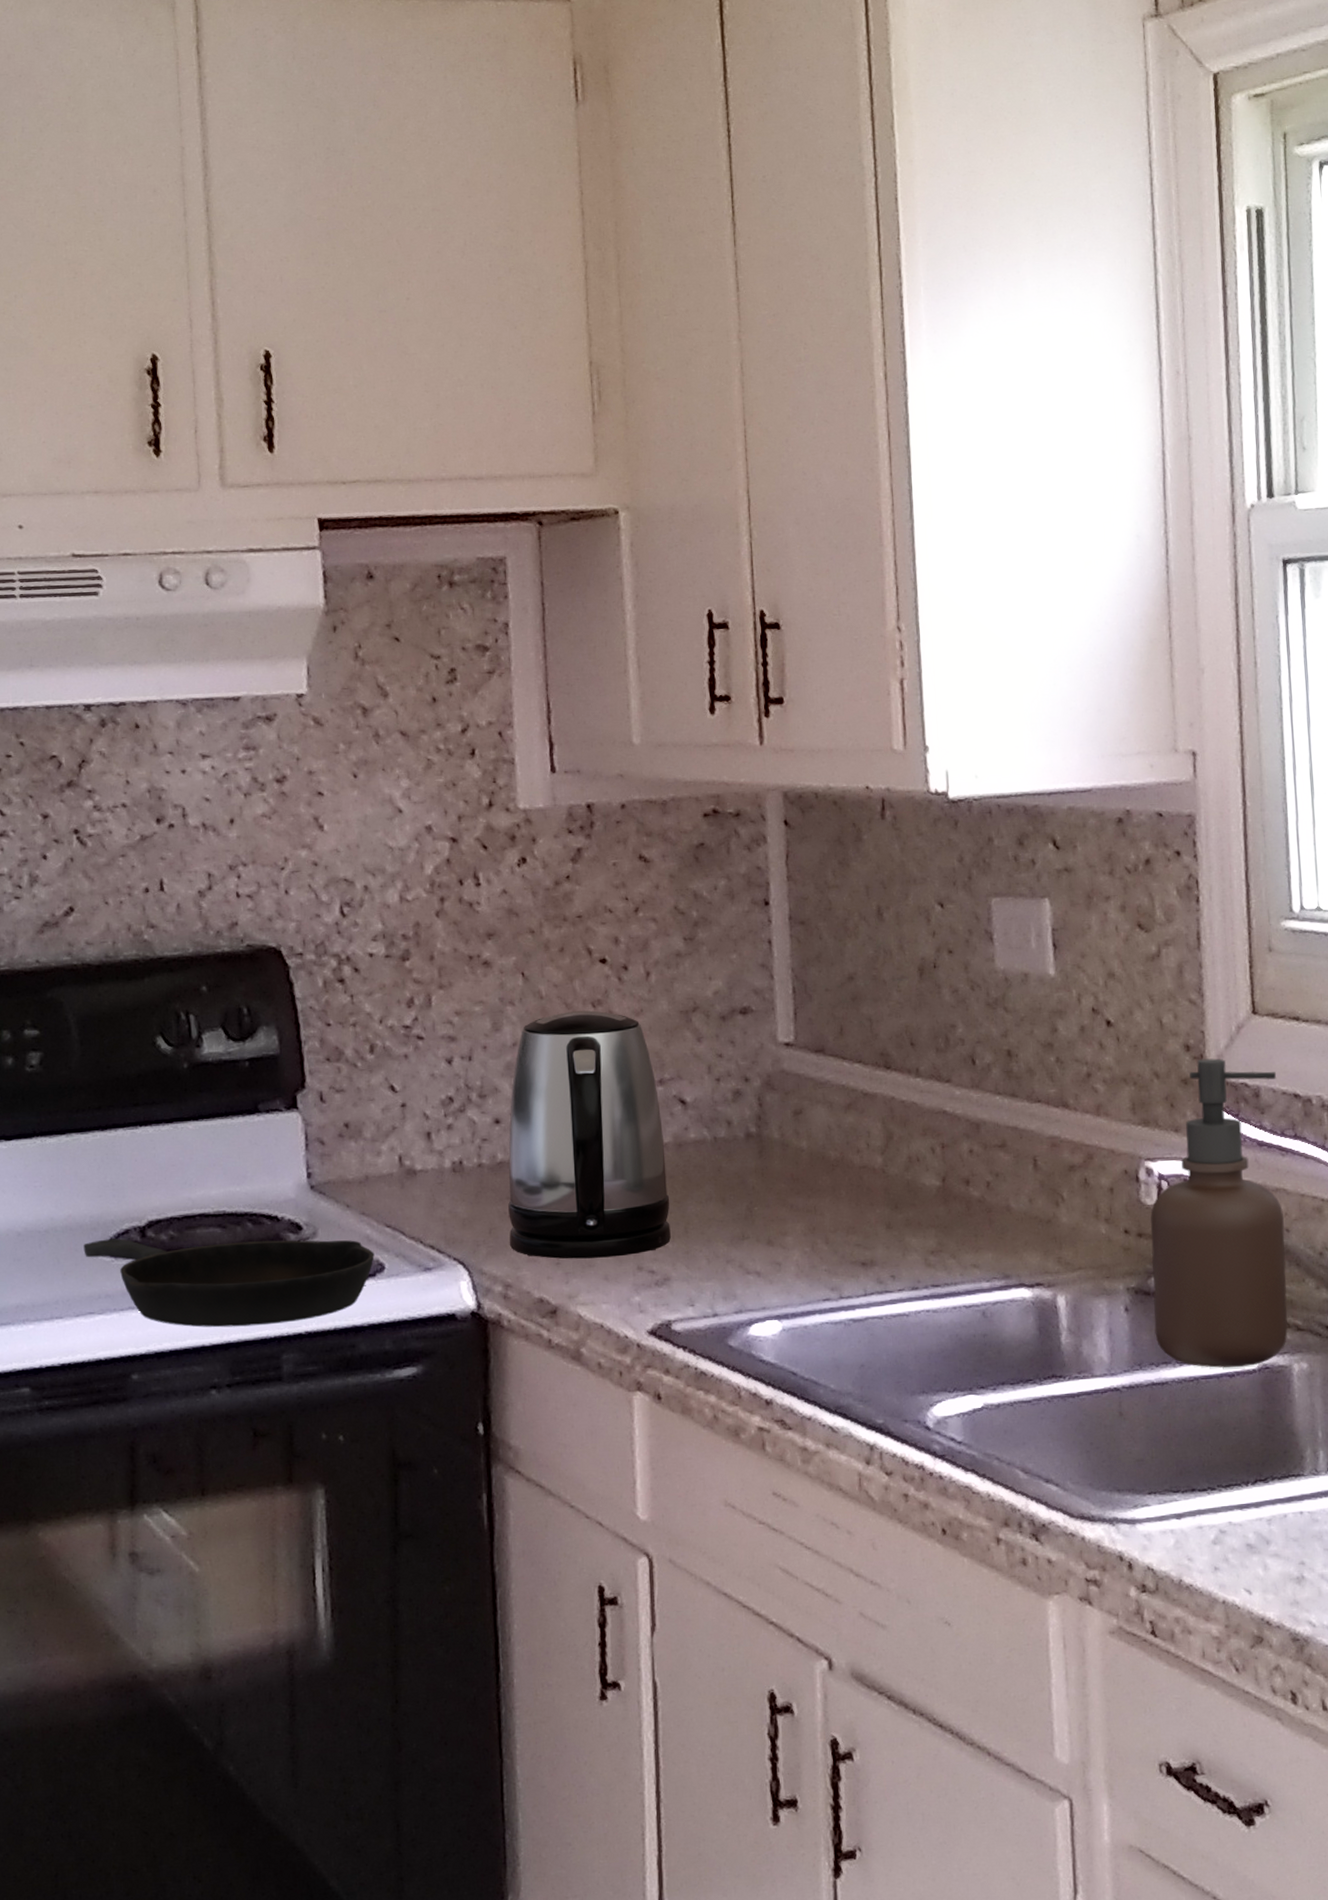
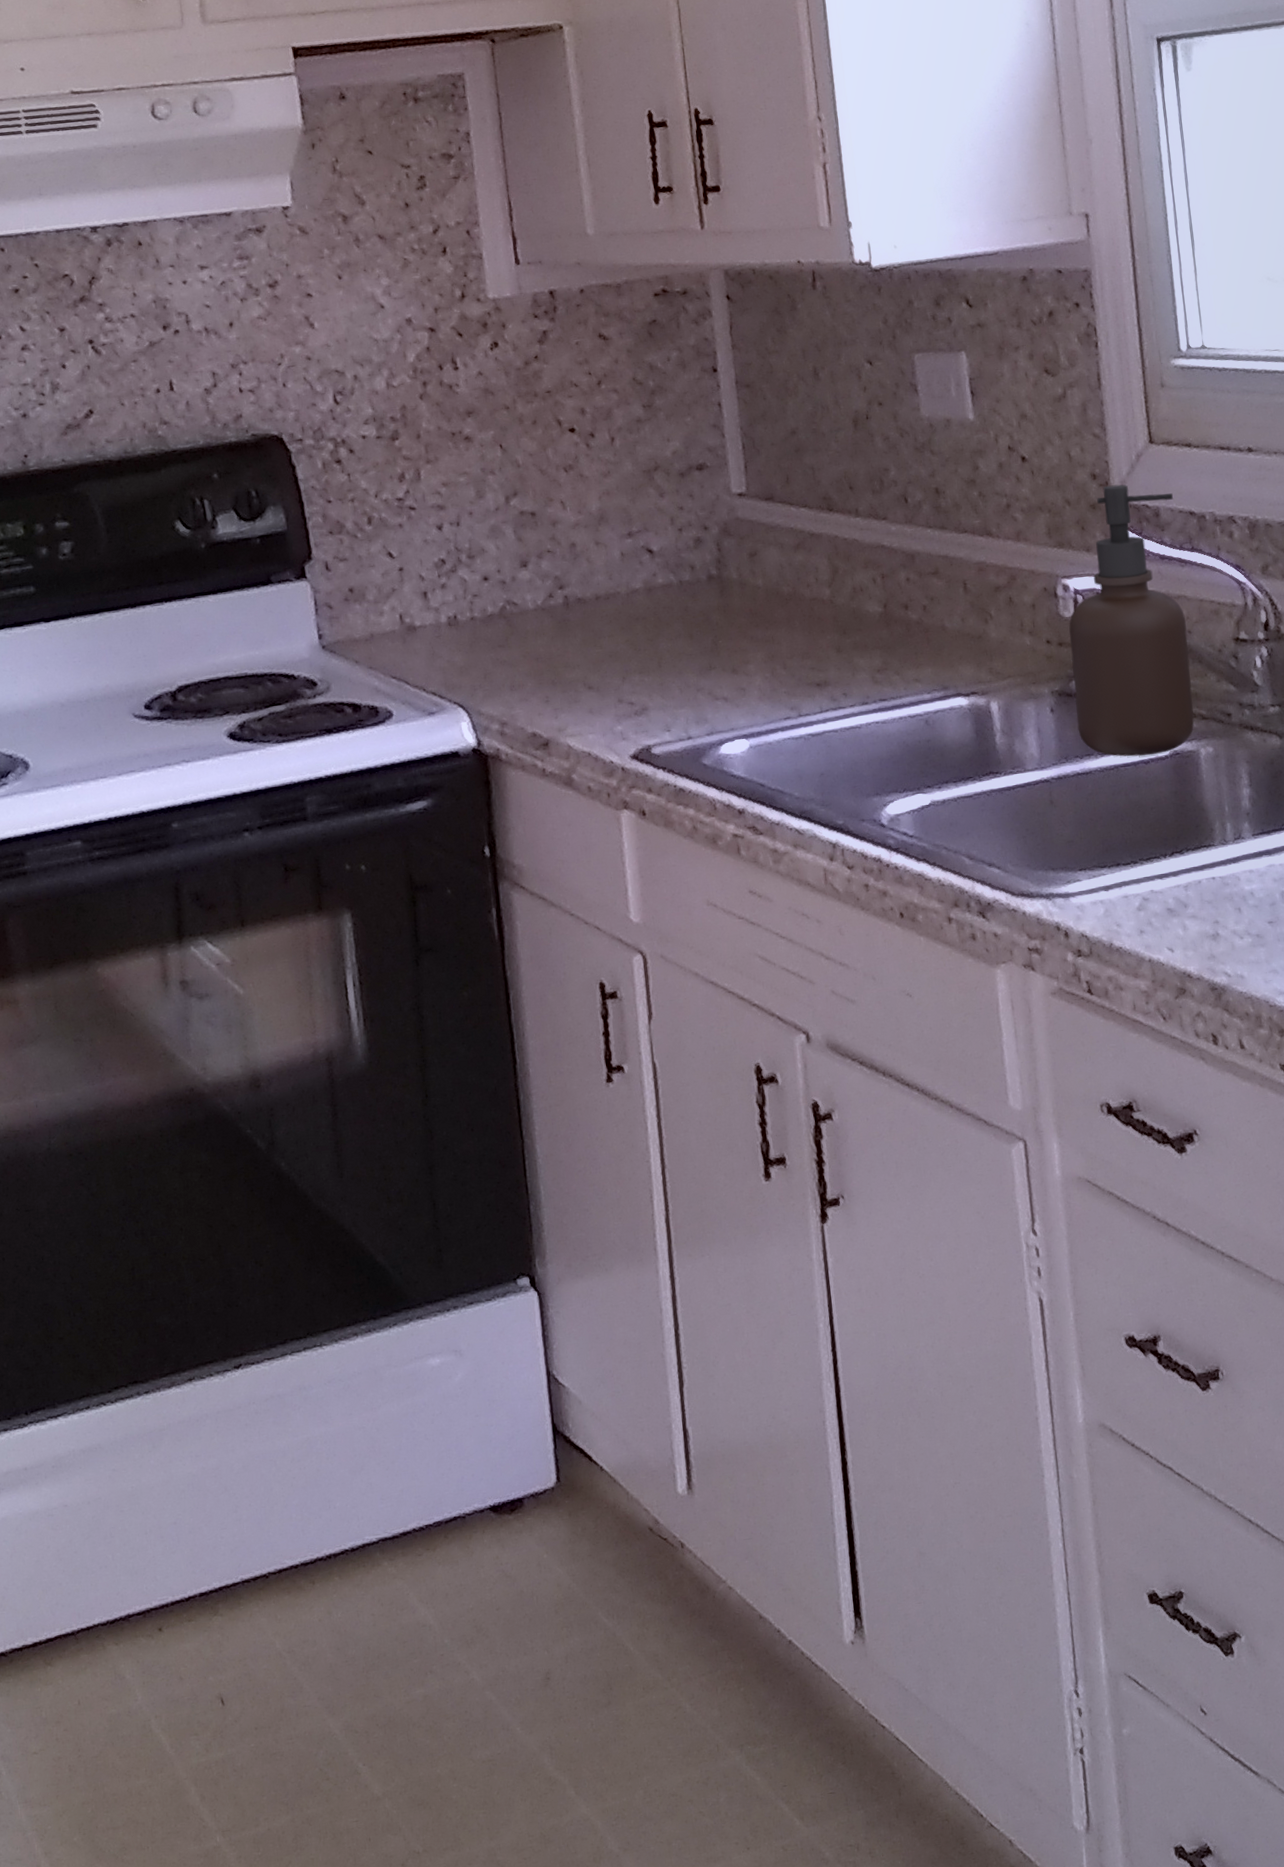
frying pan: present [83,1238,375,1328] -> none [121,692,383,778]
kettle: present [508,1010,671,1259] -> none [496,475,646,697]

